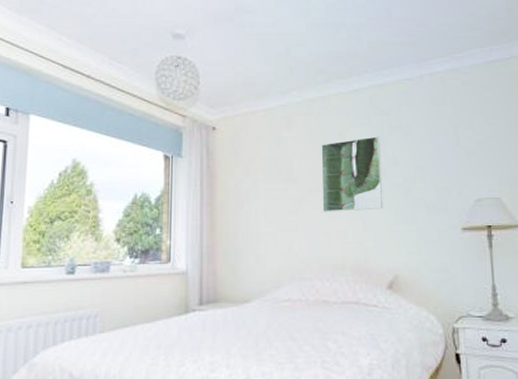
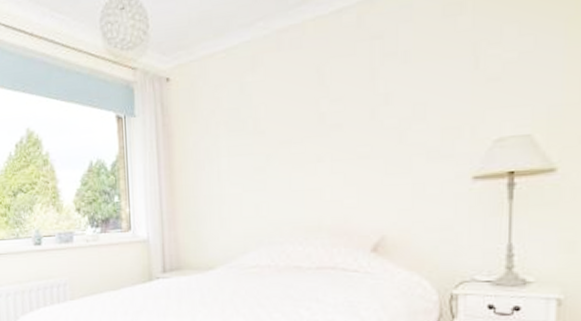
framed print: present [321,136,384,212] -> none [293,68,370,168]

